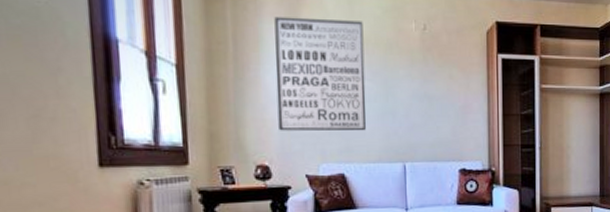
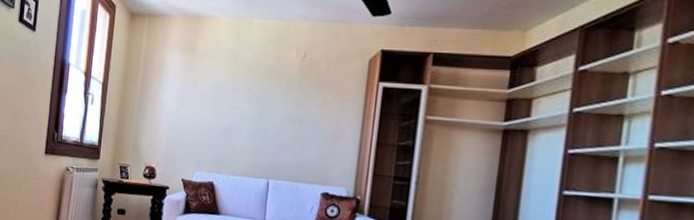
wall art: present [274,16,366,131] -> none [166,46,248,147]

